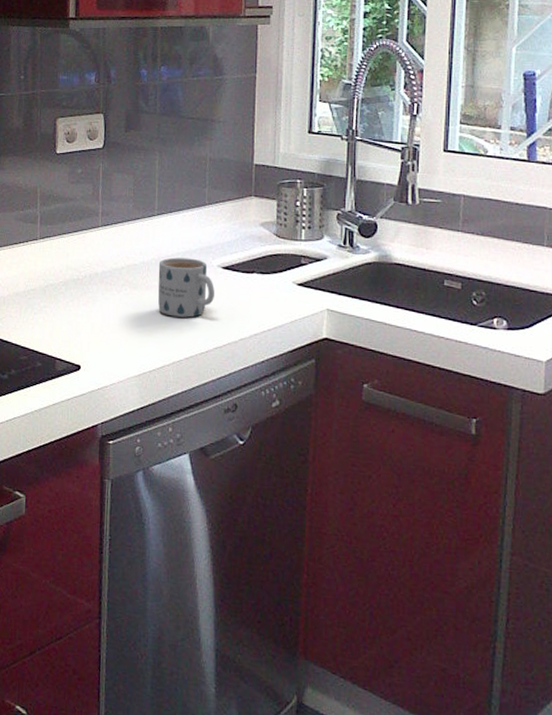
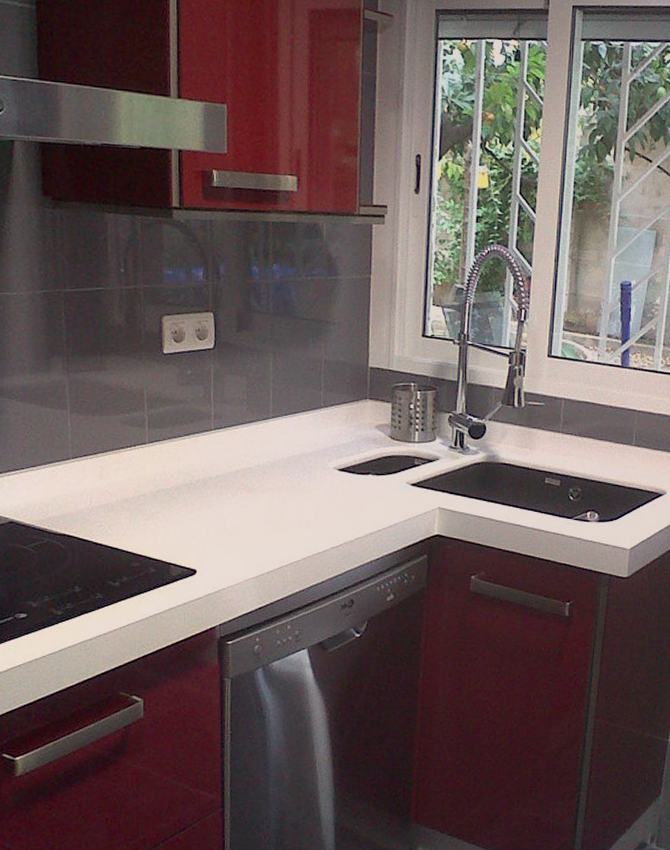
mug: present [158,257,214,318] -> none [274,460,331,519]

